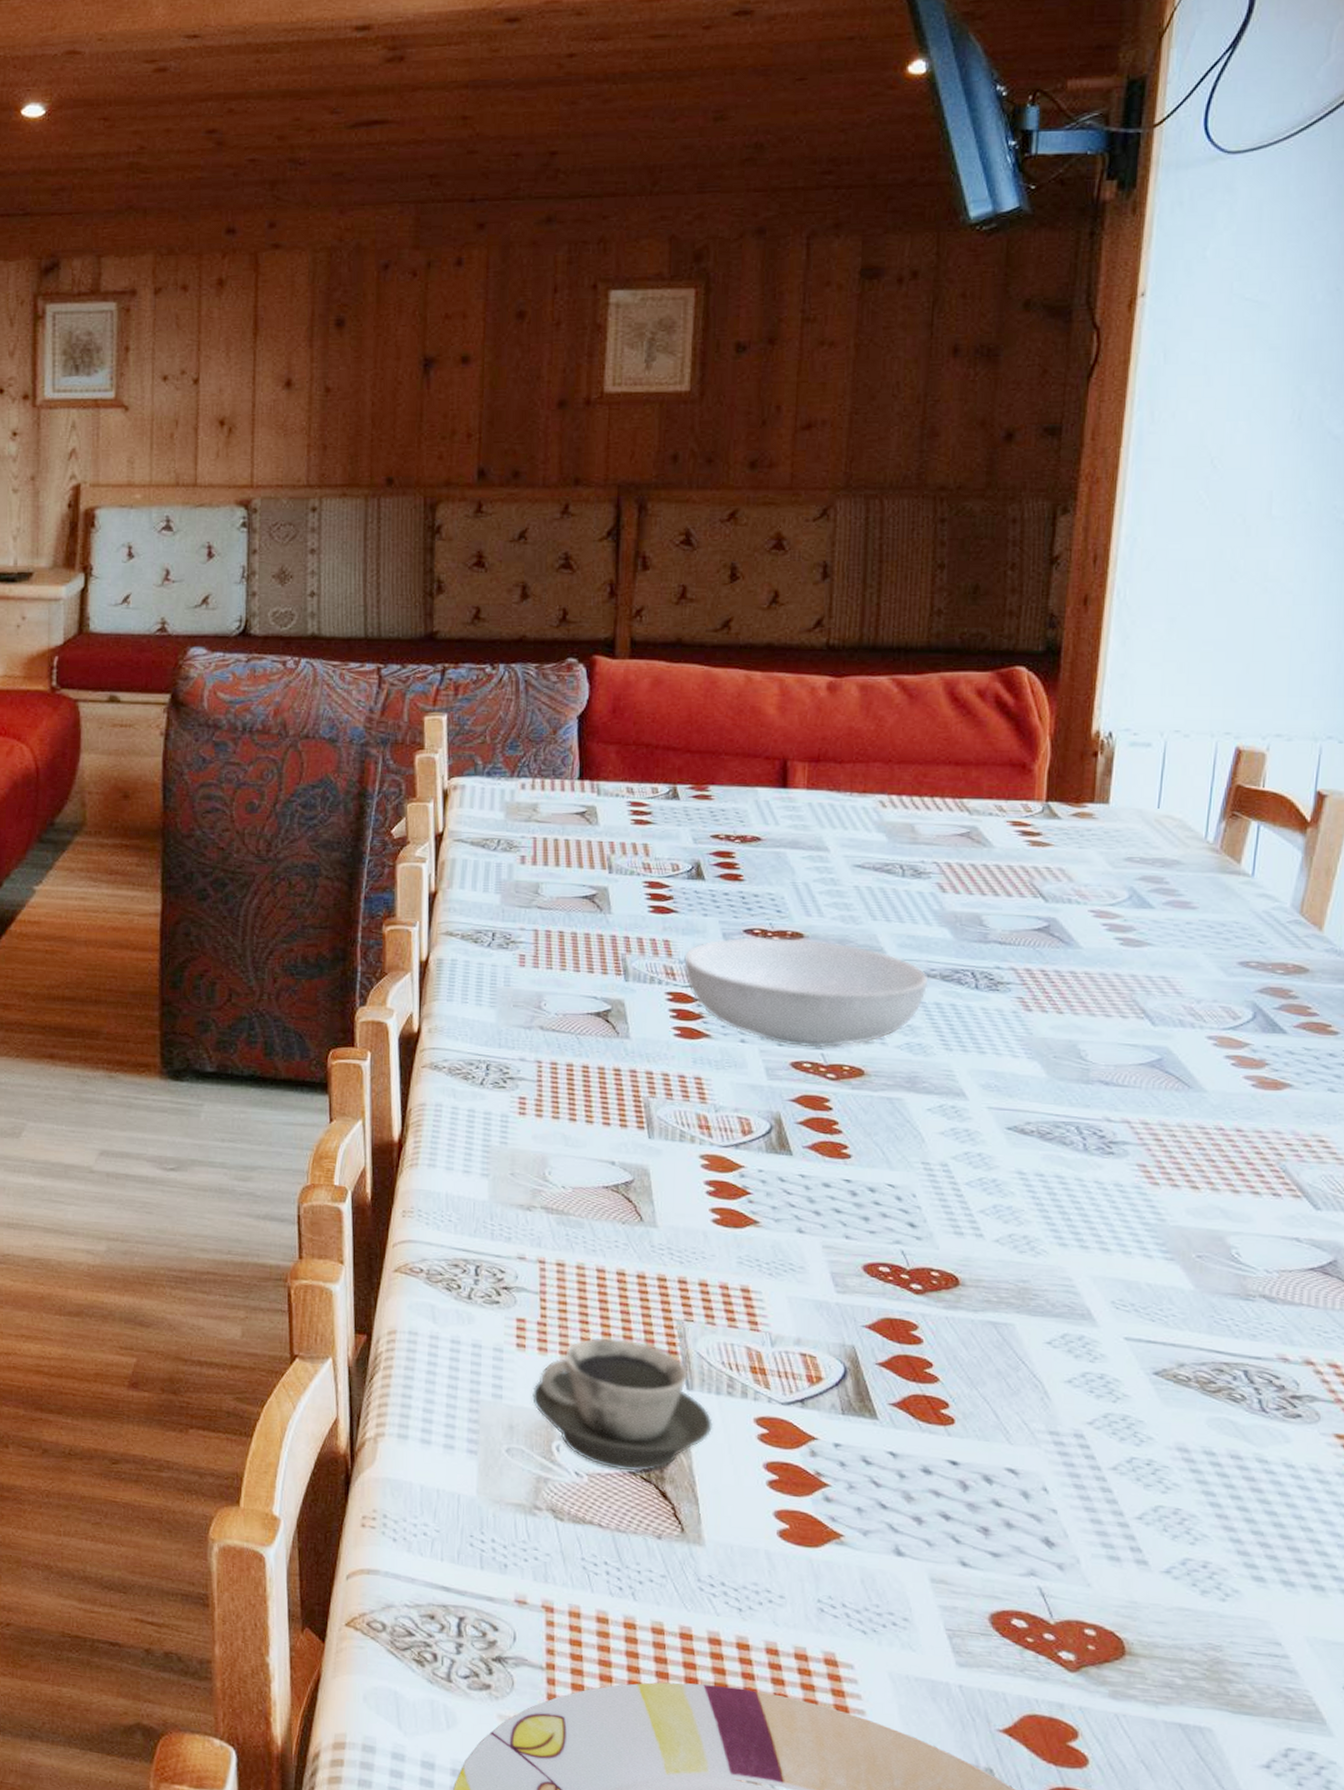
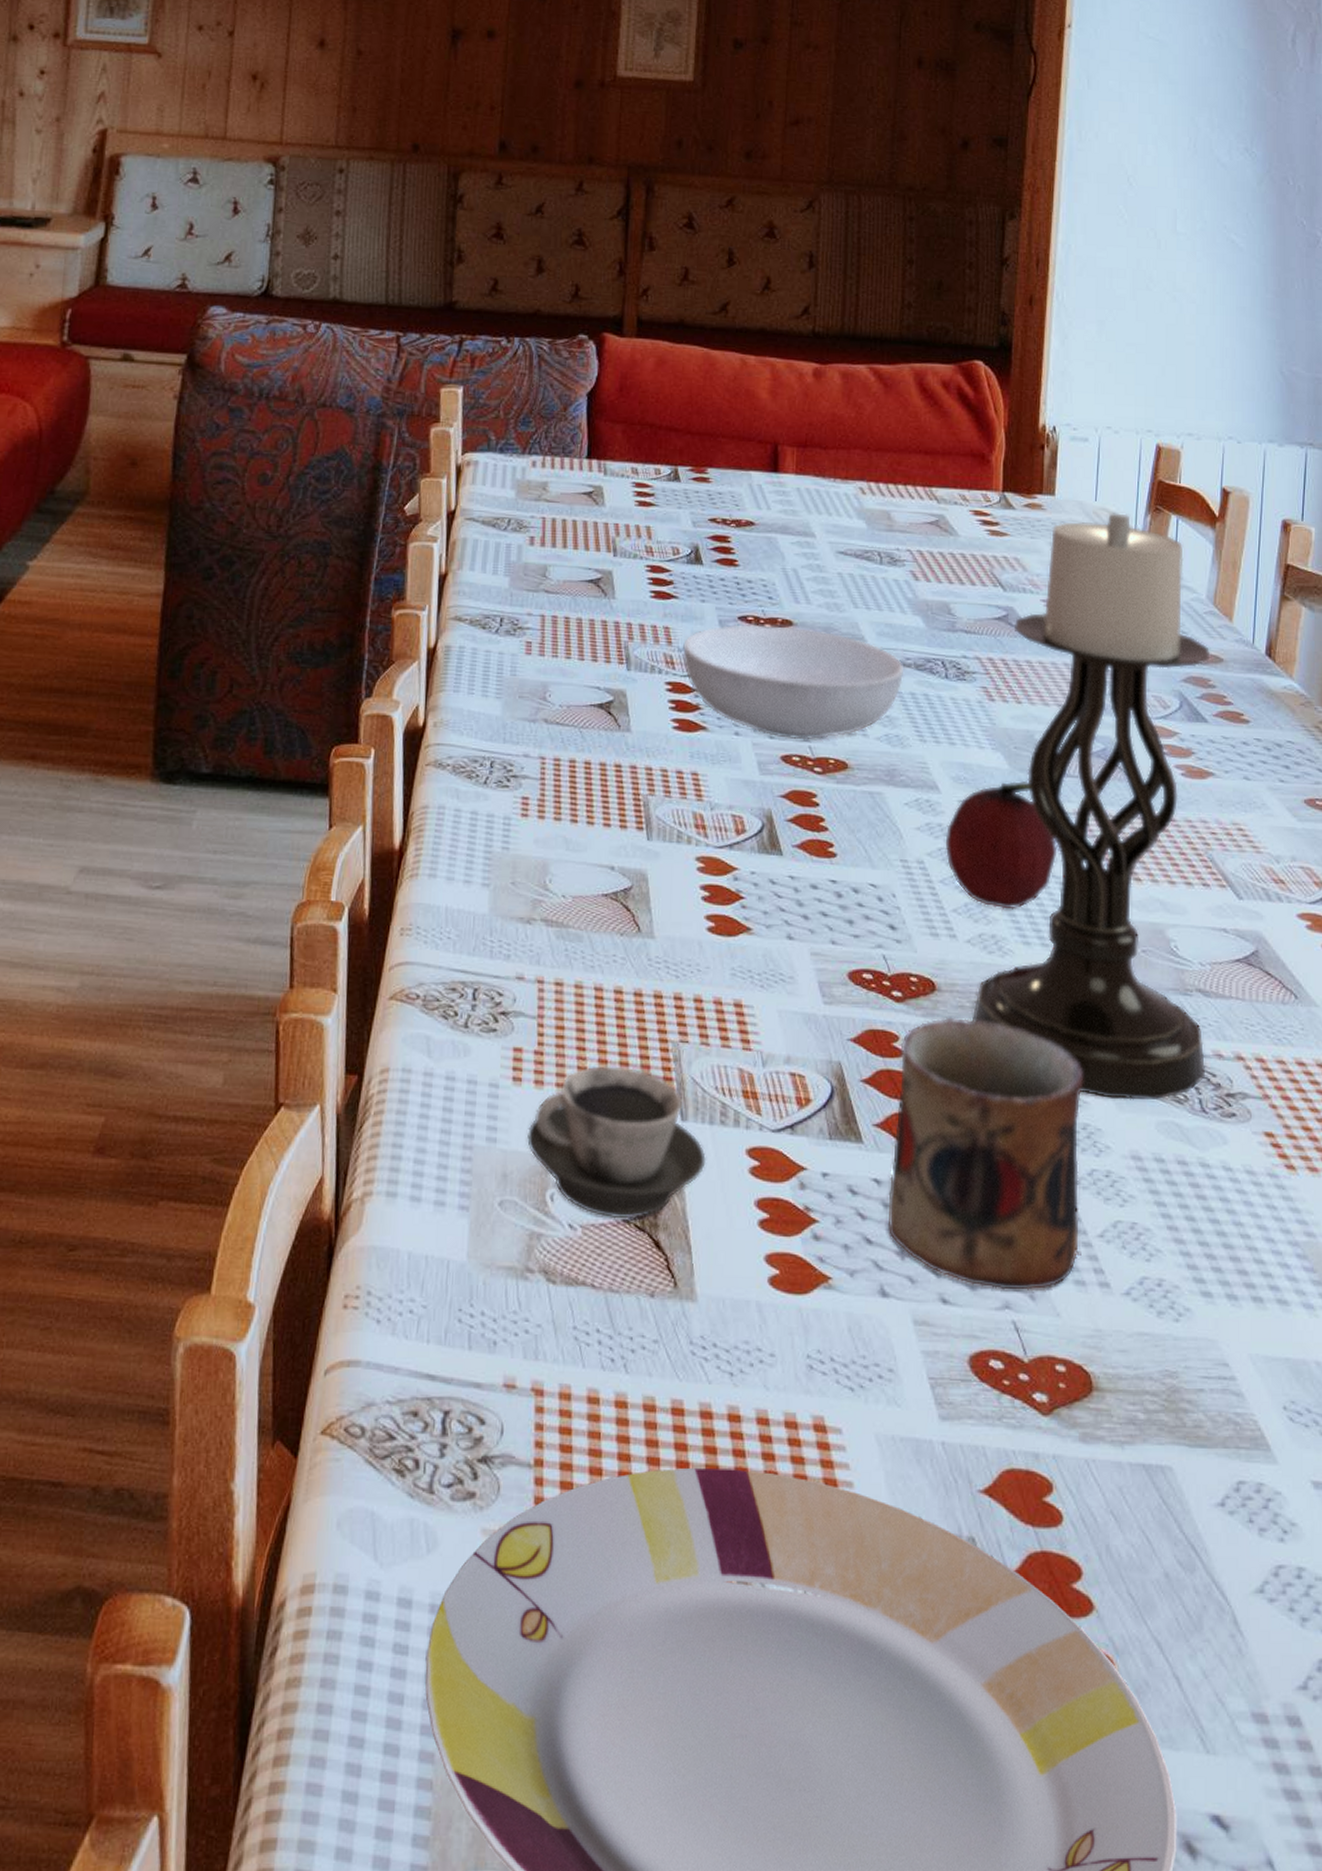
mug: none [905,1310,1124,1561] -> present [888,1017,1083,1290]
fruit: none [972,1089,1103,1212] -> present [945,780,1059,910]
candle holder: none [1000,820,1294,1398] -> present [973,513,1211,1101]

